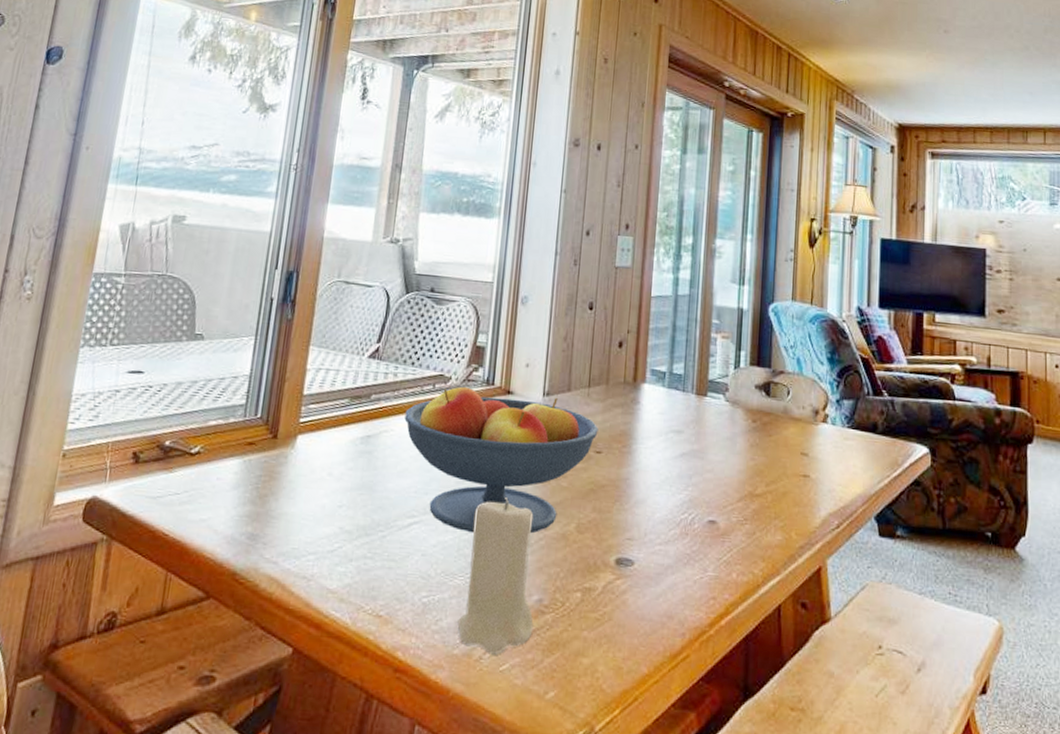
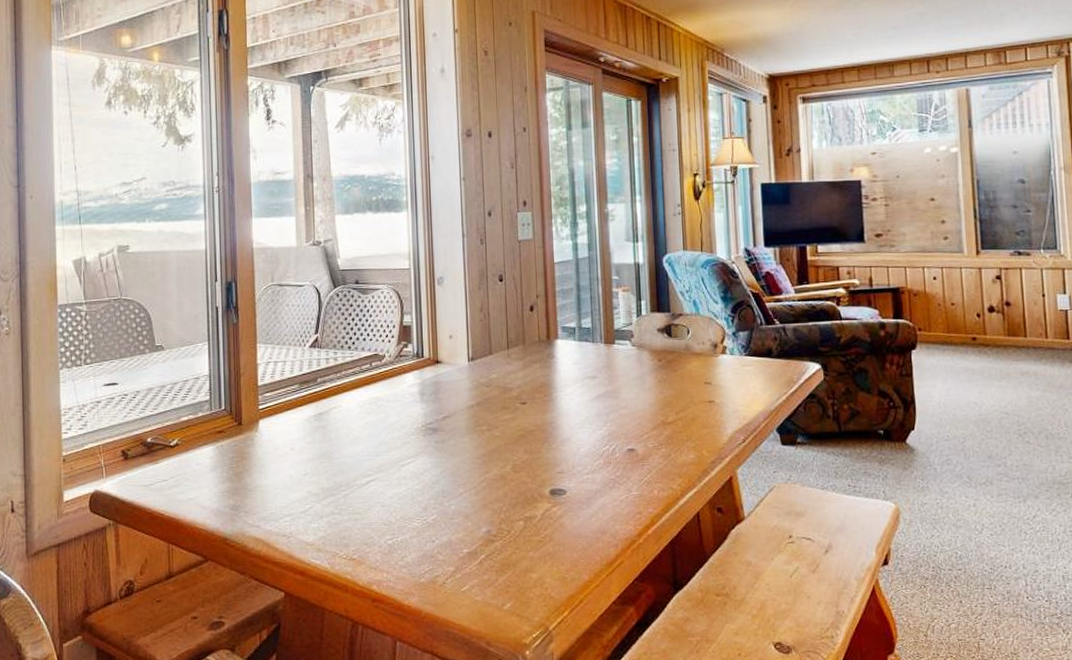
fruit bowl: present [404,386,598,534] -> none [349,361,521,484]
candle: present [457,496,534,655] -> none [420,450,486,579]

